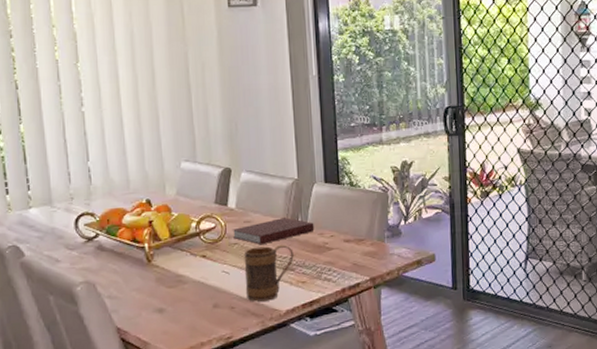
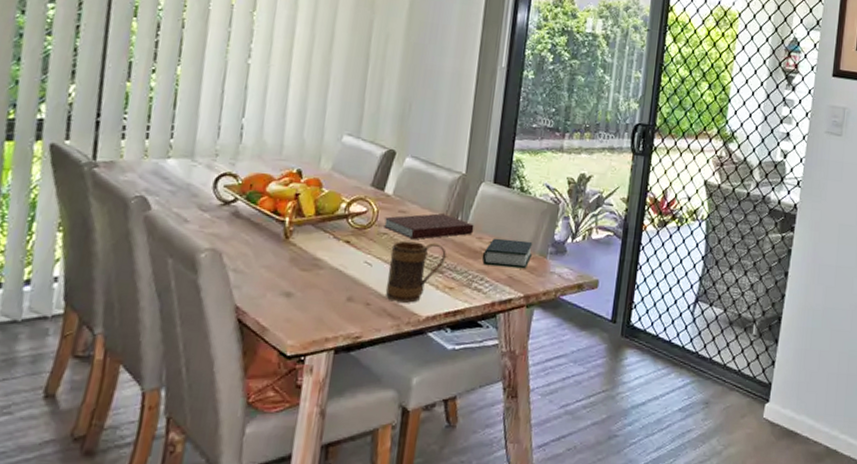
book: none [327,229,372,258] -> present [482,238,533,269]

